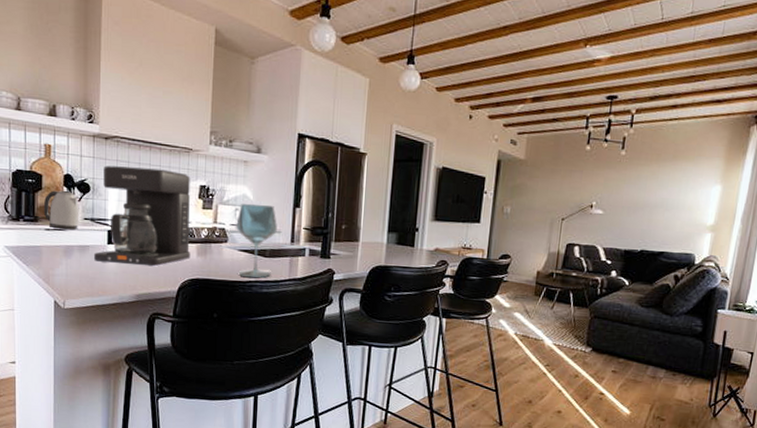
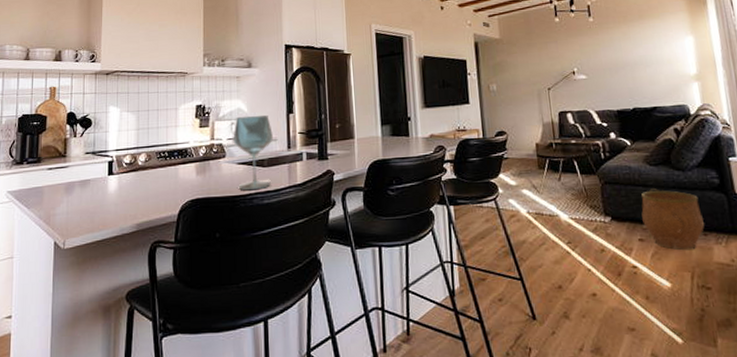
kettle: present [43,190,79,229] -> none [46,128,81,166]
coffee maker: present [94,165,191,267] -> none [95,95,190,195]
basket: none [620,328,678,386] -> present [641,188,705,251]

